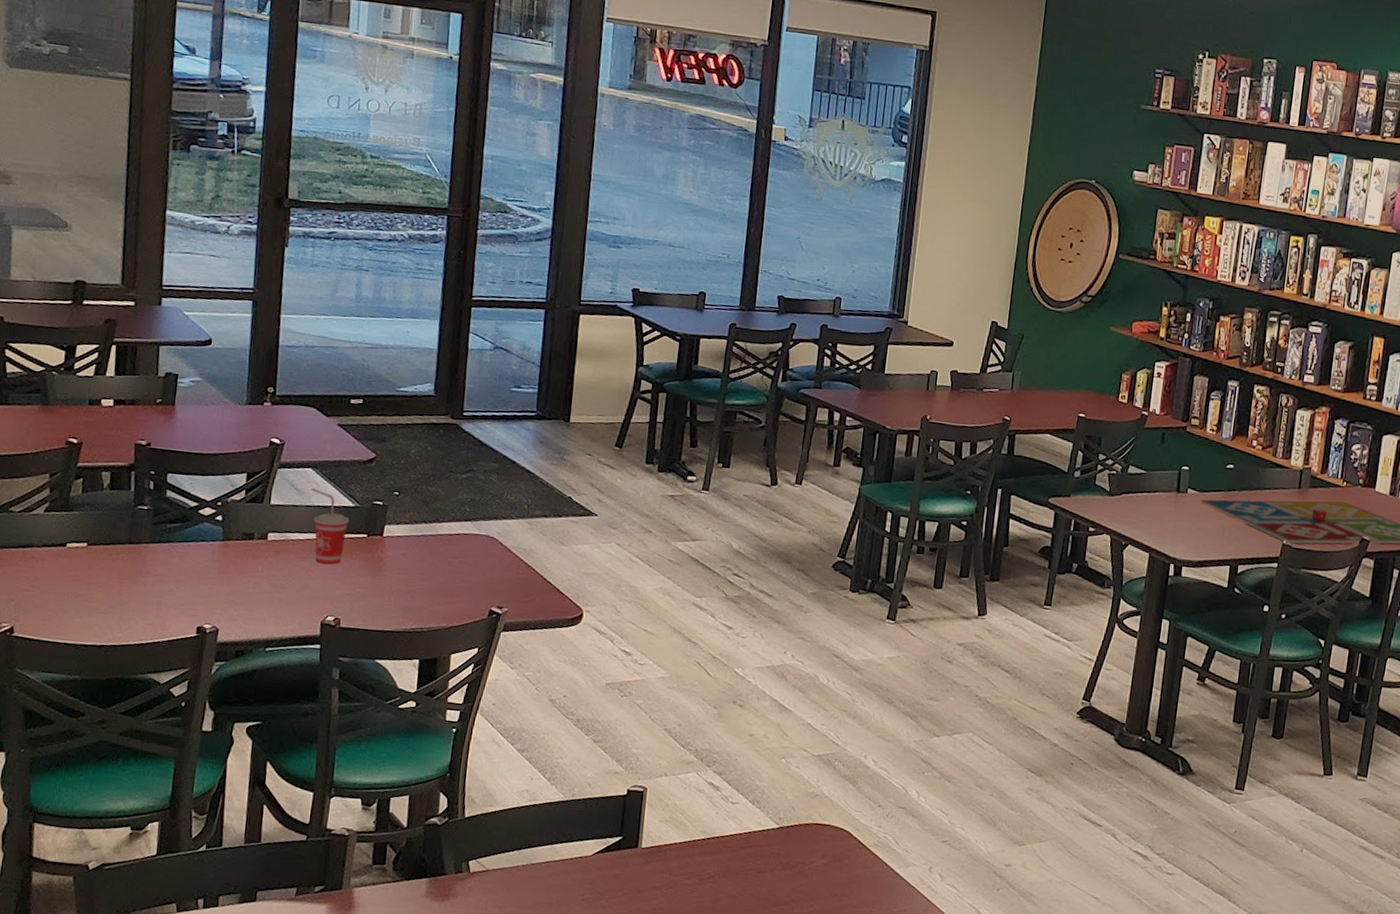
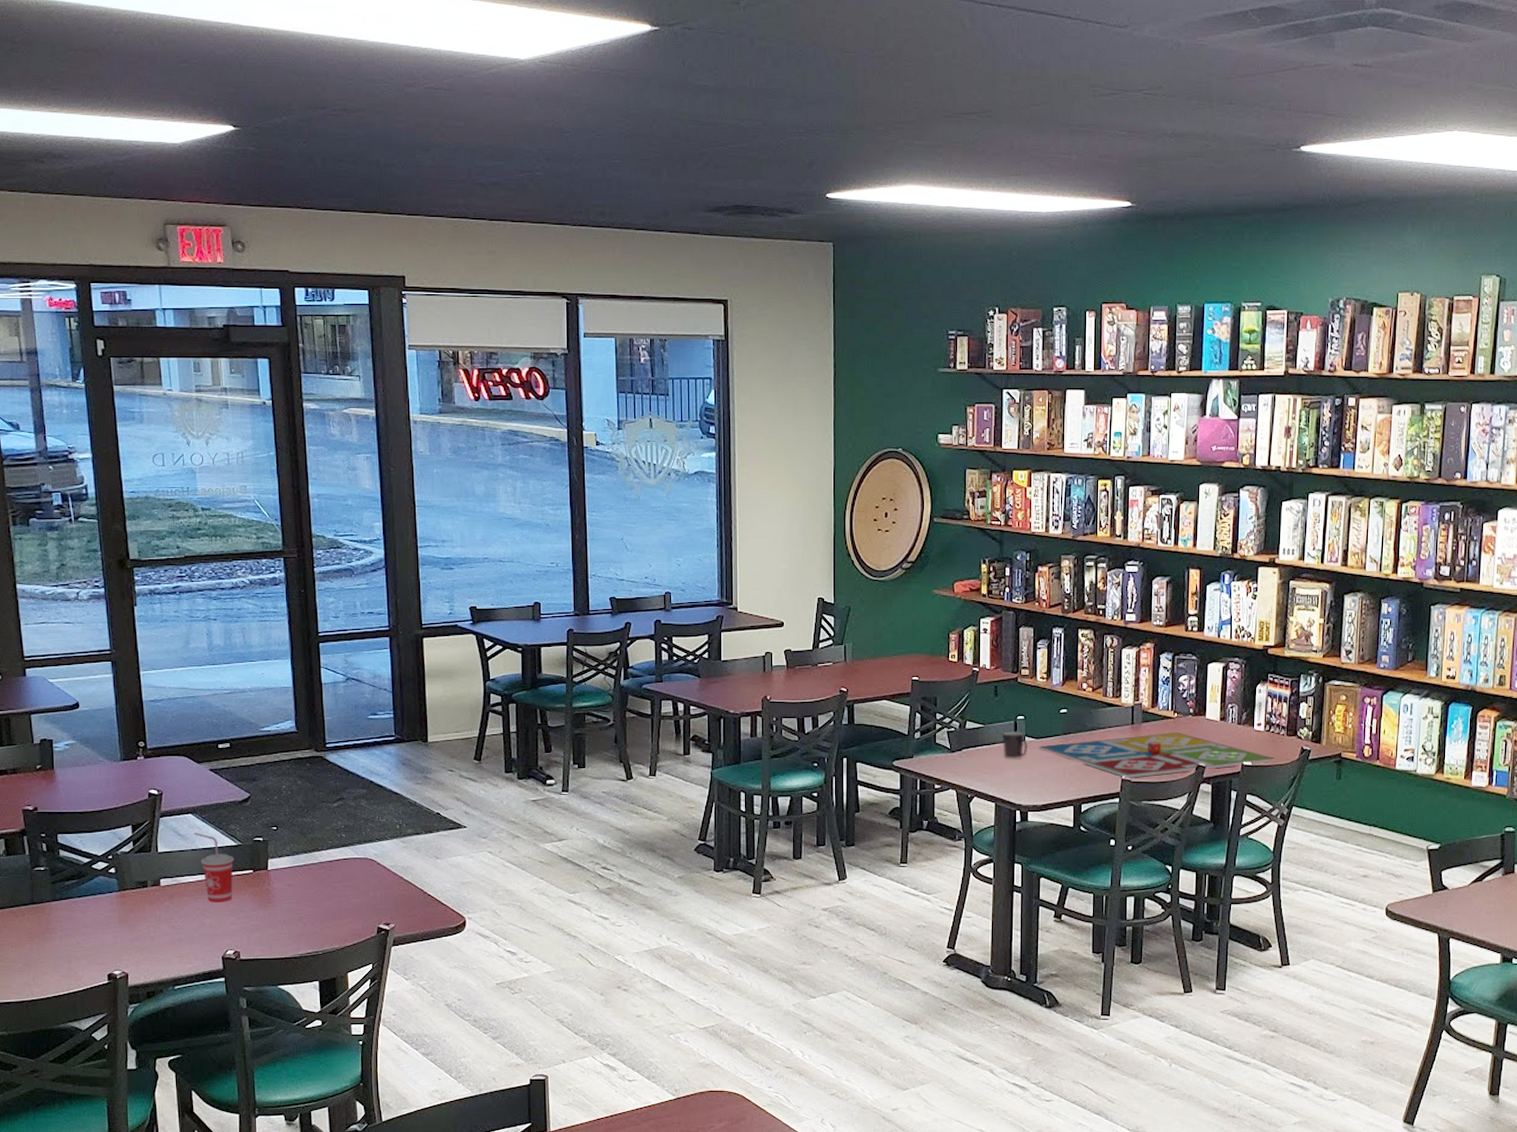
mug: none [1163,480,1190,512] -> present [1002,730,1027,761]

